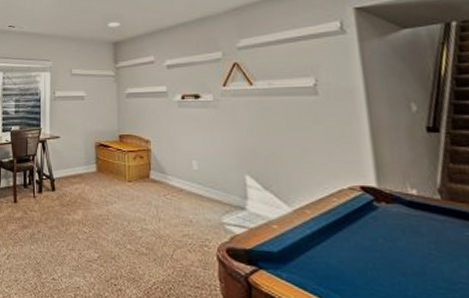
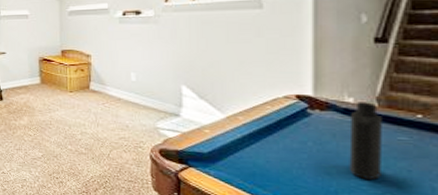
bottle: none [416,194,456,282] -> present [349,102,382,181]

